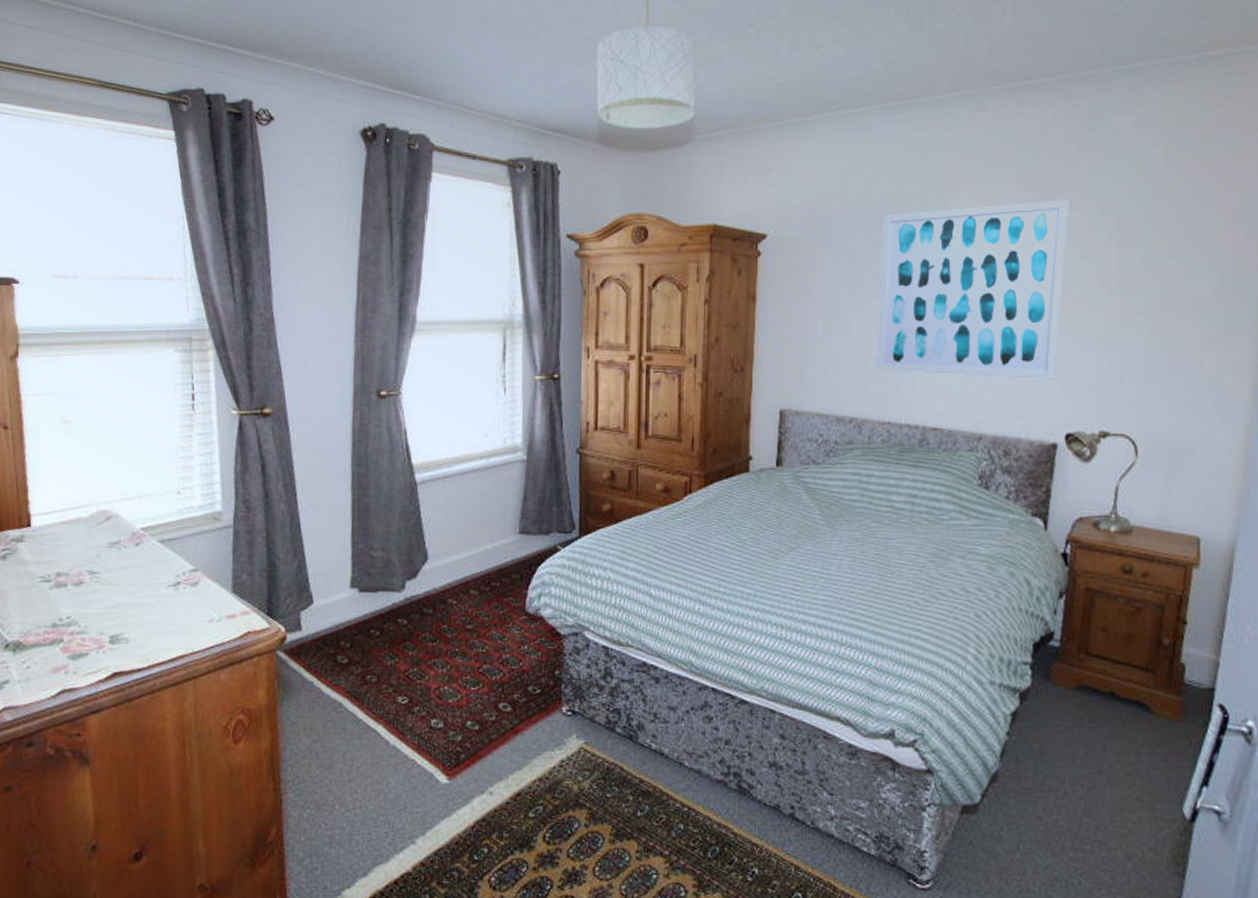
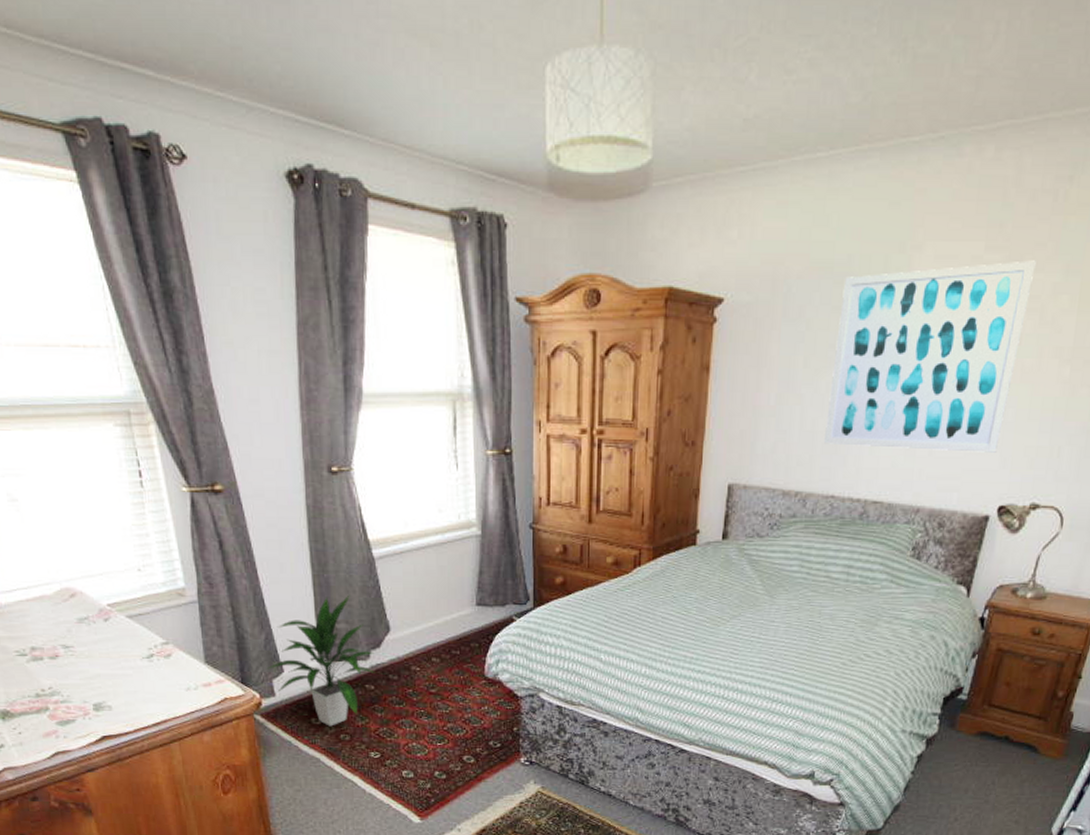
indoor plant: none [297,520,410,666] -> present [268,594,376,727]

